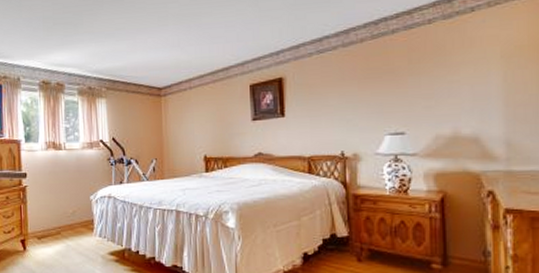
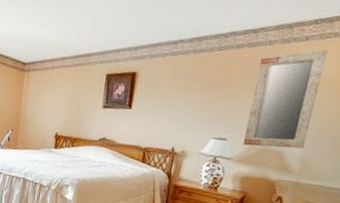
home mirror: none [423,17,505,137] -> present [242,49,328,149]

